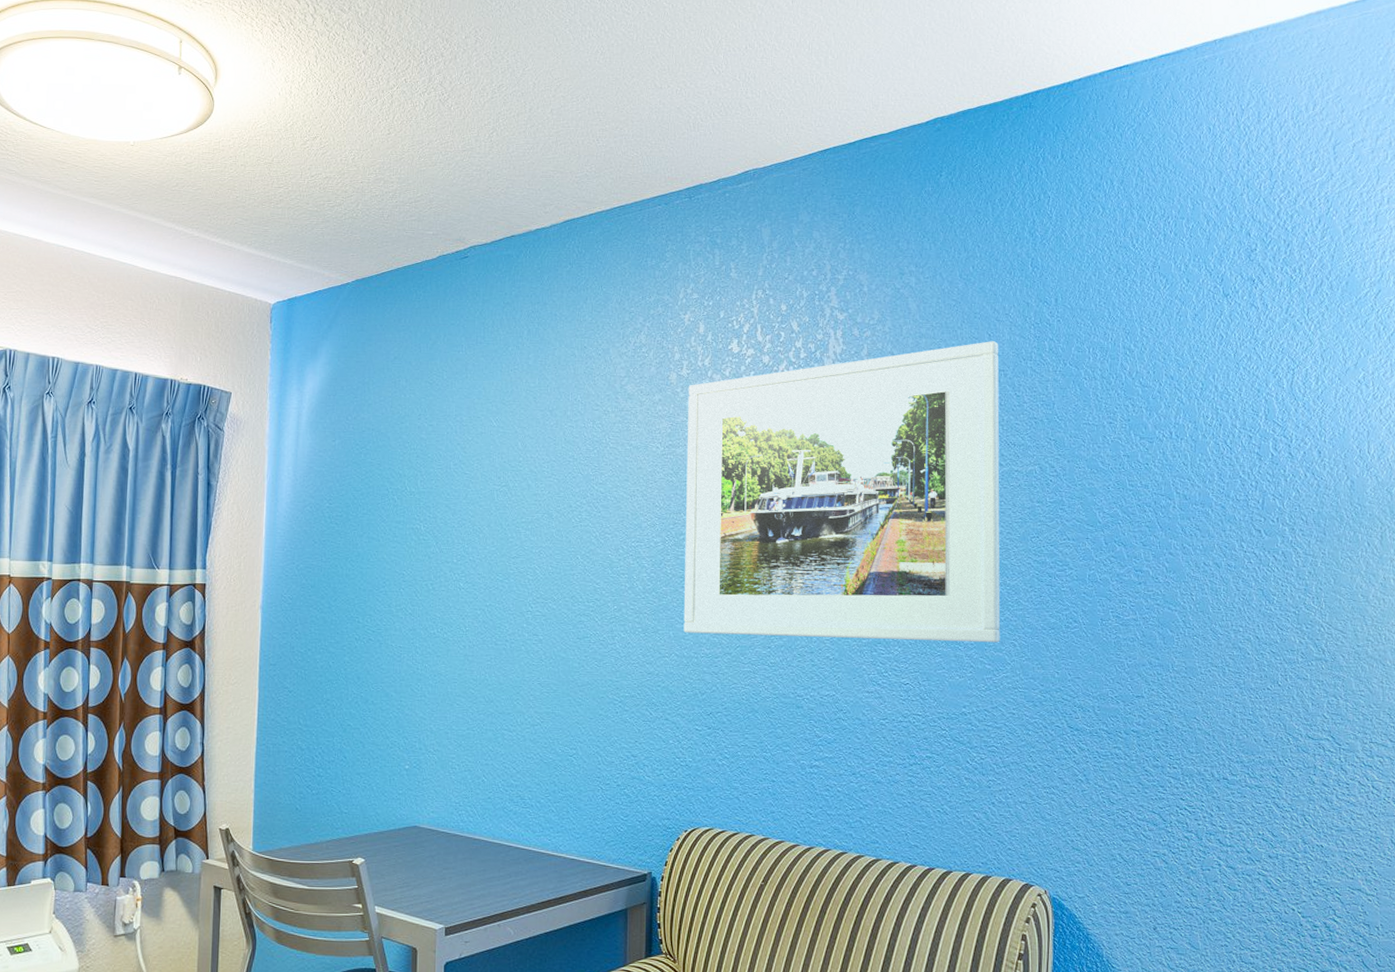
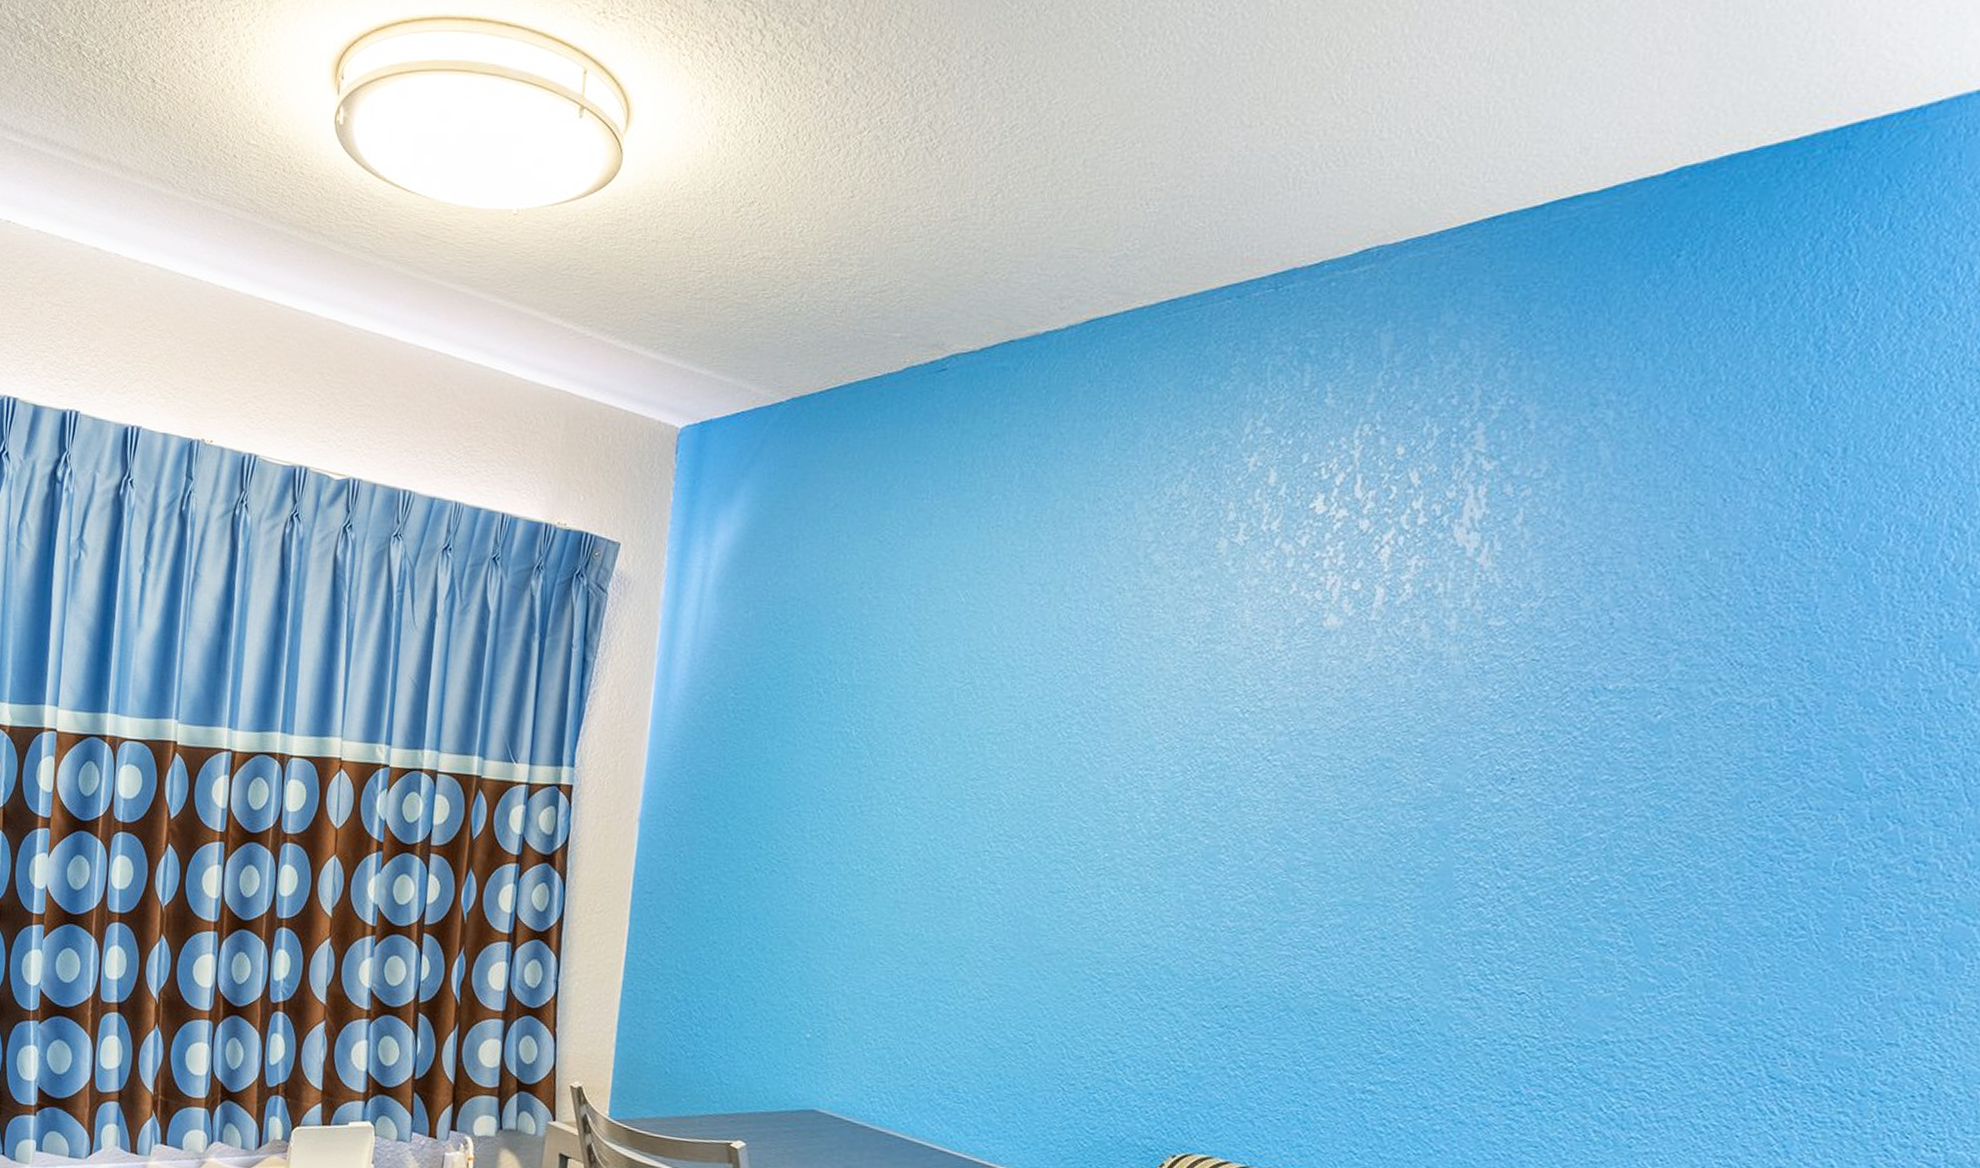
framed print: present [683,341,1001,643] -> none [1199,509,1738,949]

